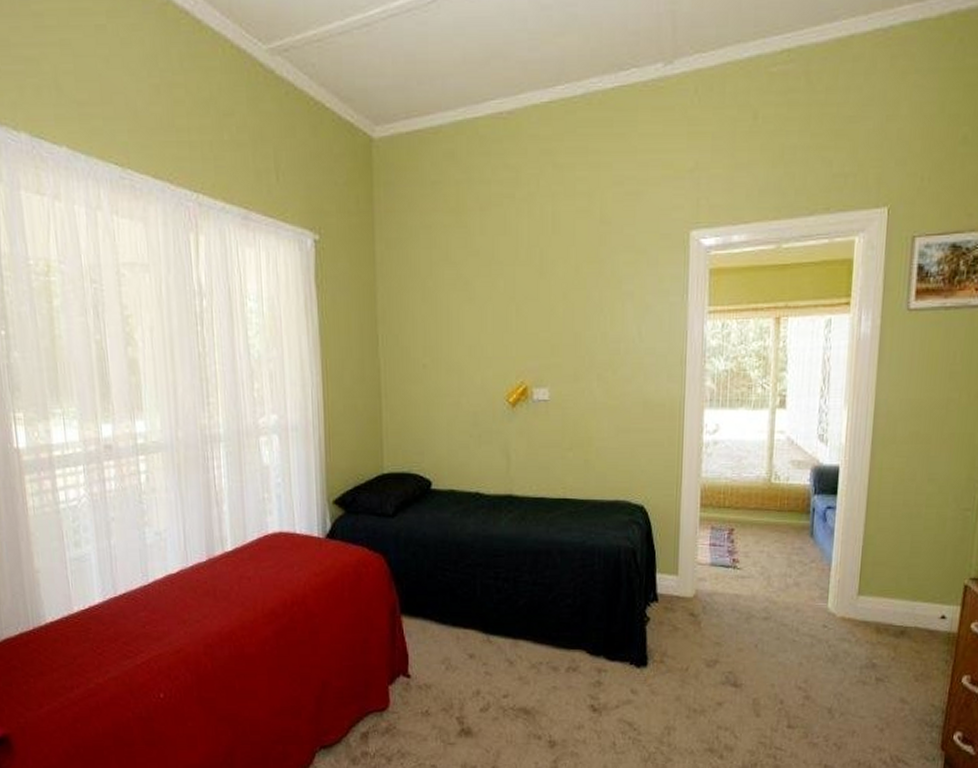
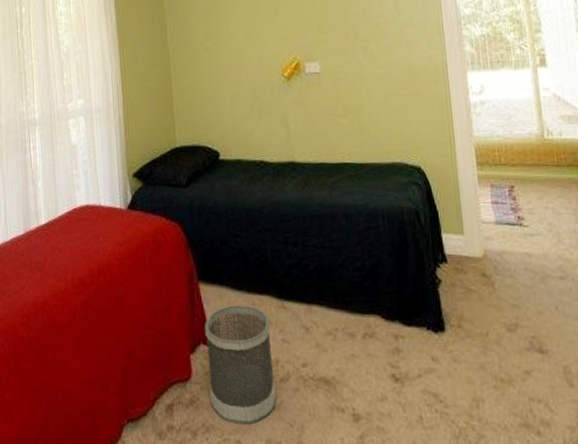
wastebasket: none [406,638,475,751] -> present [205,305,277,425]

